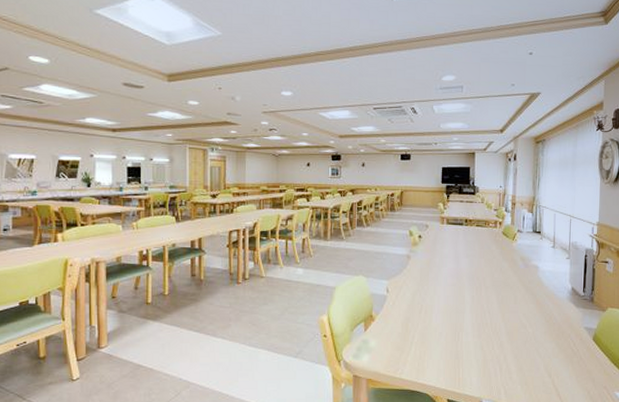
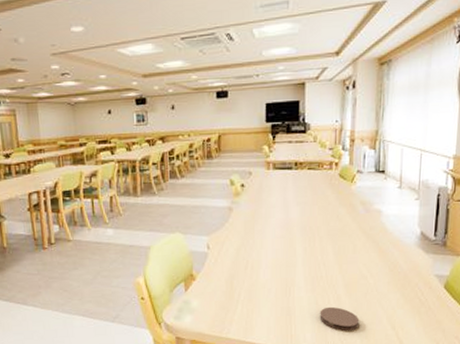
coaster: none [484,352,520,377] -> present [319,306,360,331]

